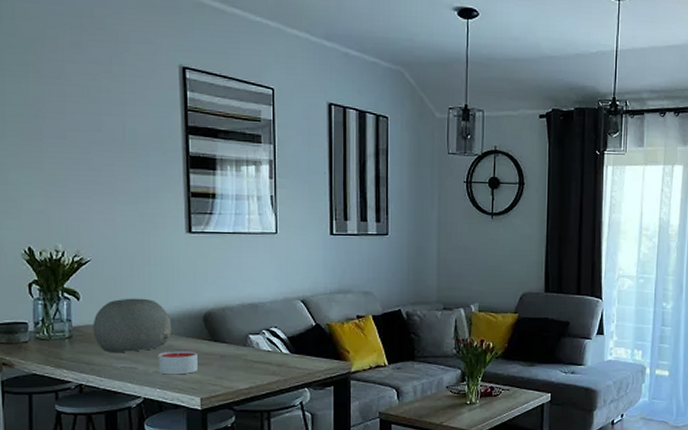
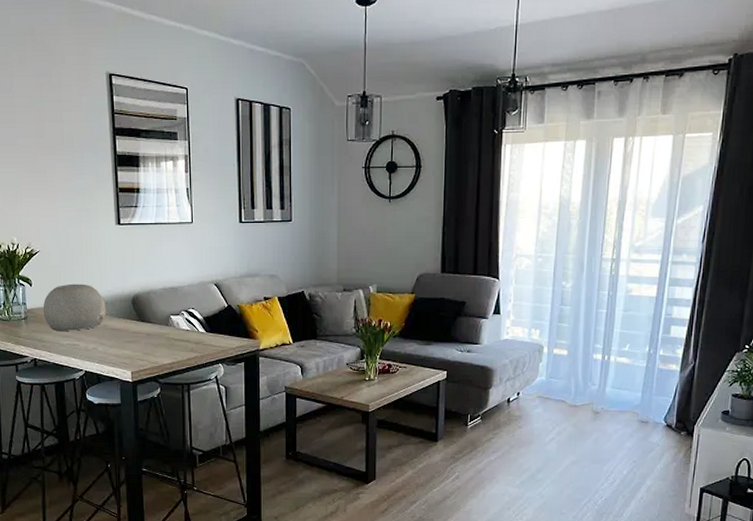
candle: present [158,351,198,375] -> none [95,330,128,351]

